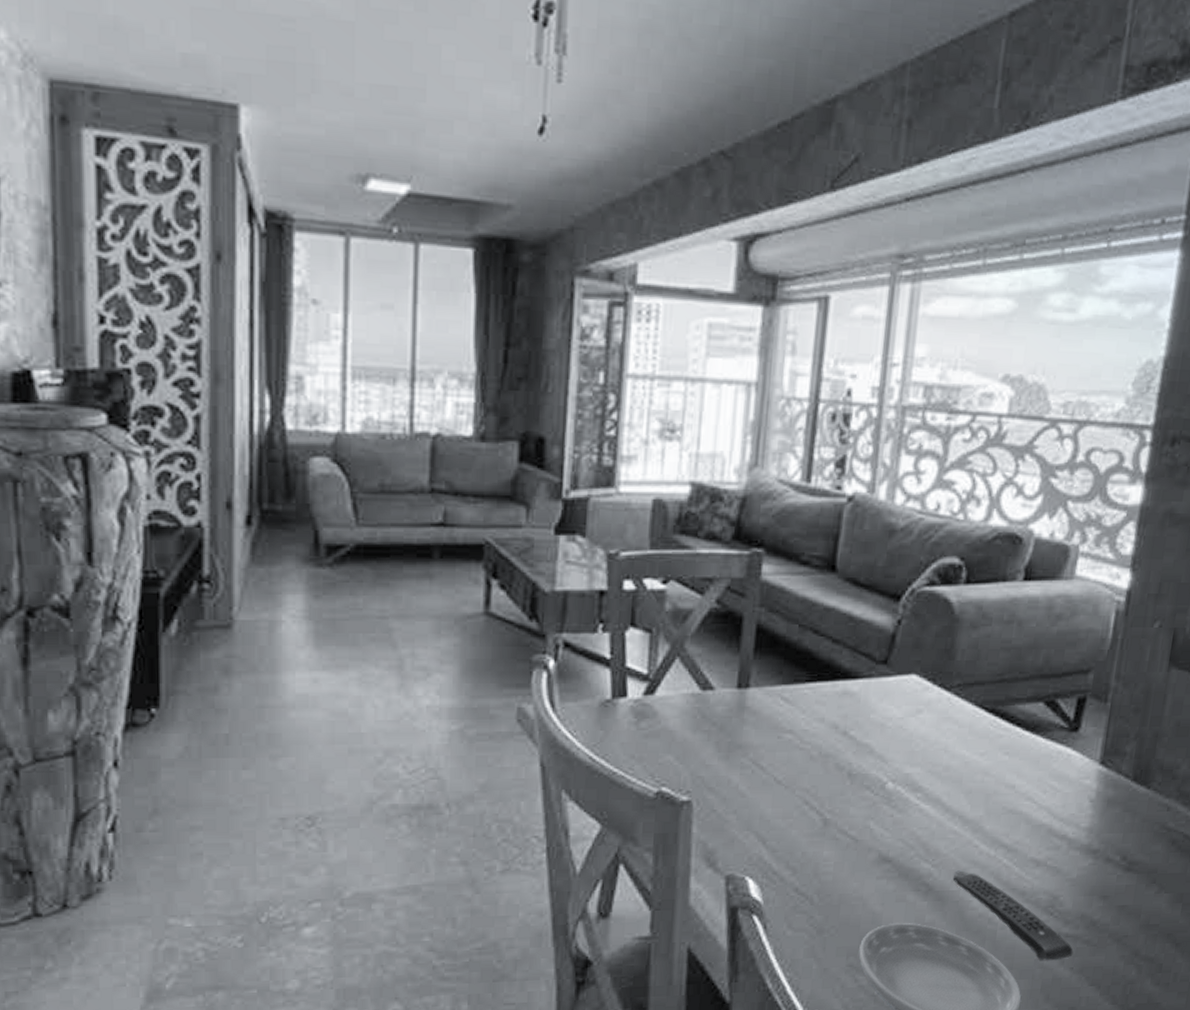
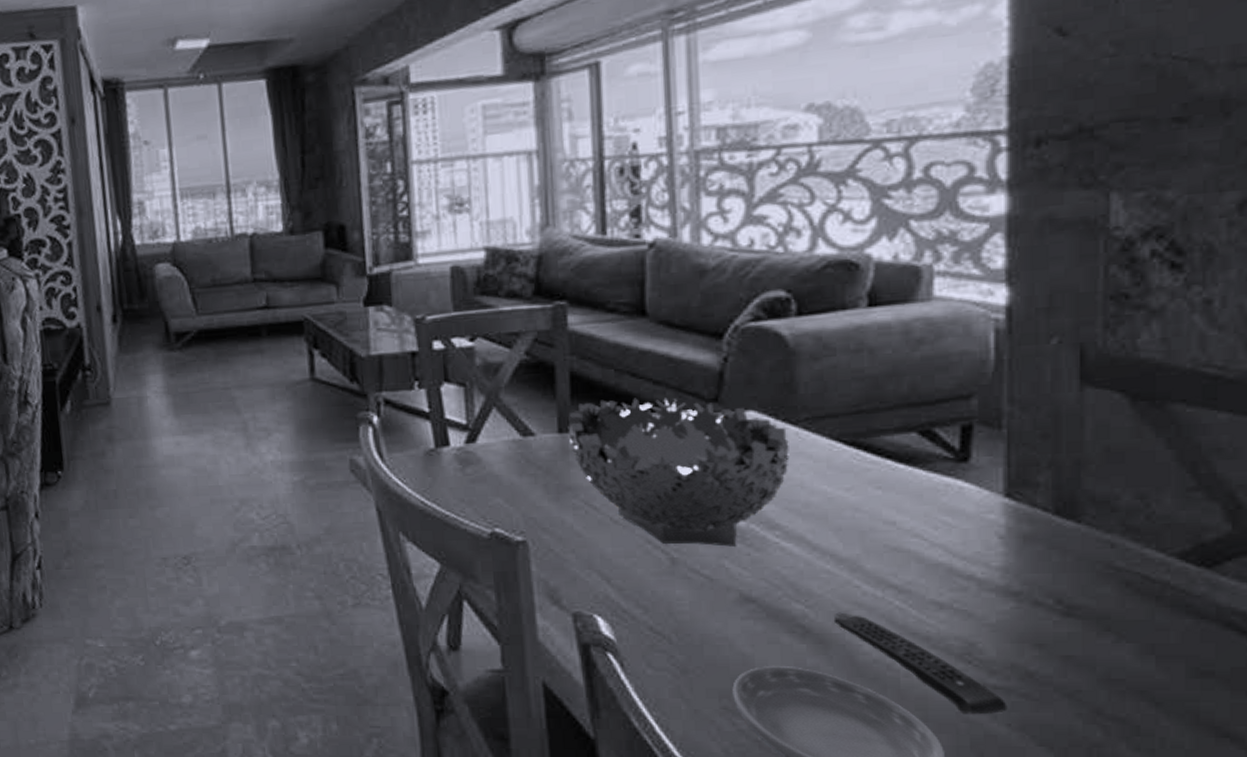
decorative bowl: none [746,655,941,808] -> present [567,398,790,547]

